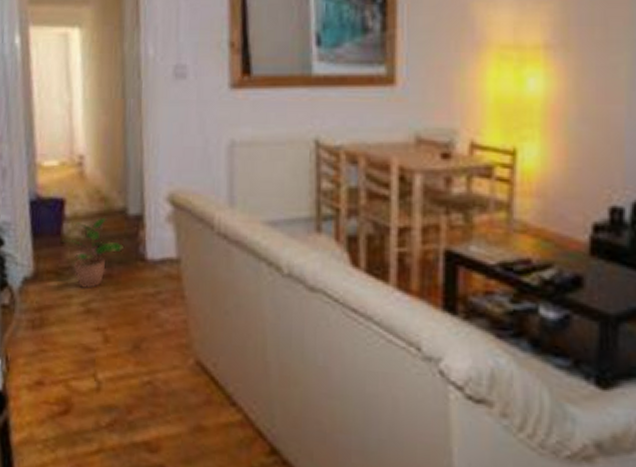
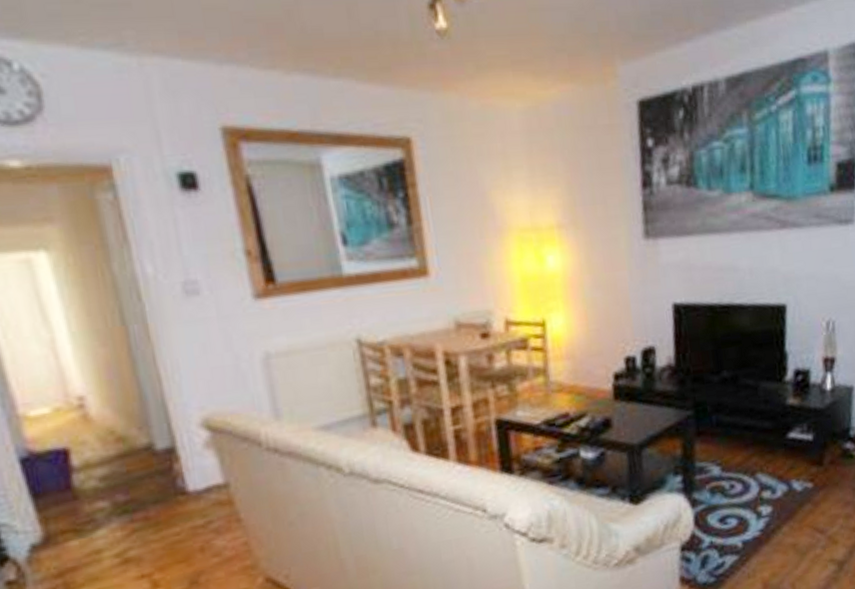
potted plant: present [56,217,125,290] -> none [67,457,159,540]

